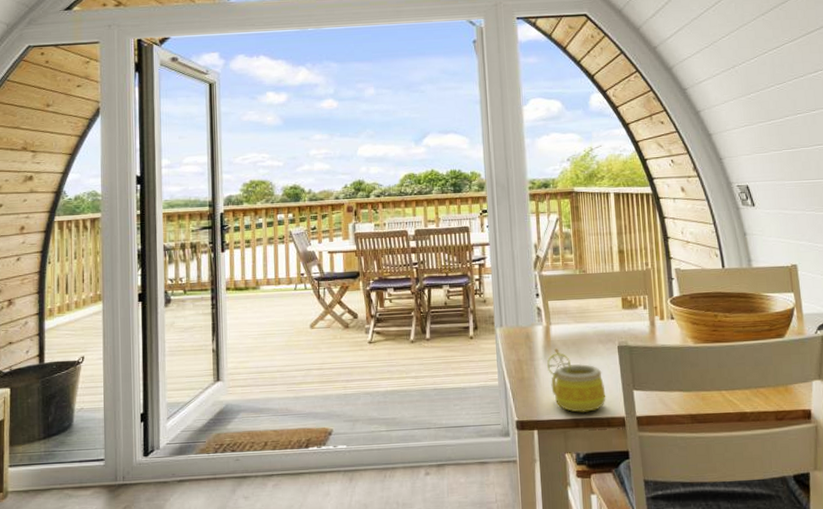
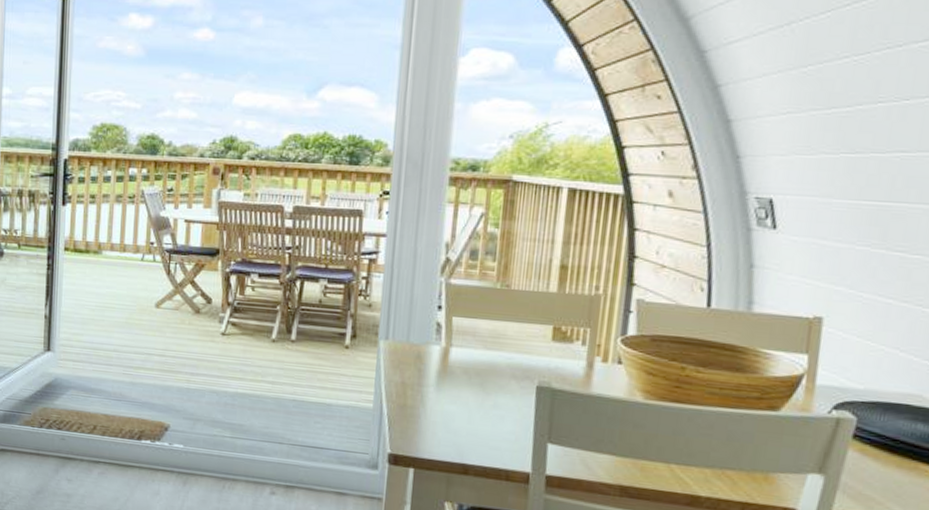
mug: present [546,348,606,413] -> none [438,376,510,460]

